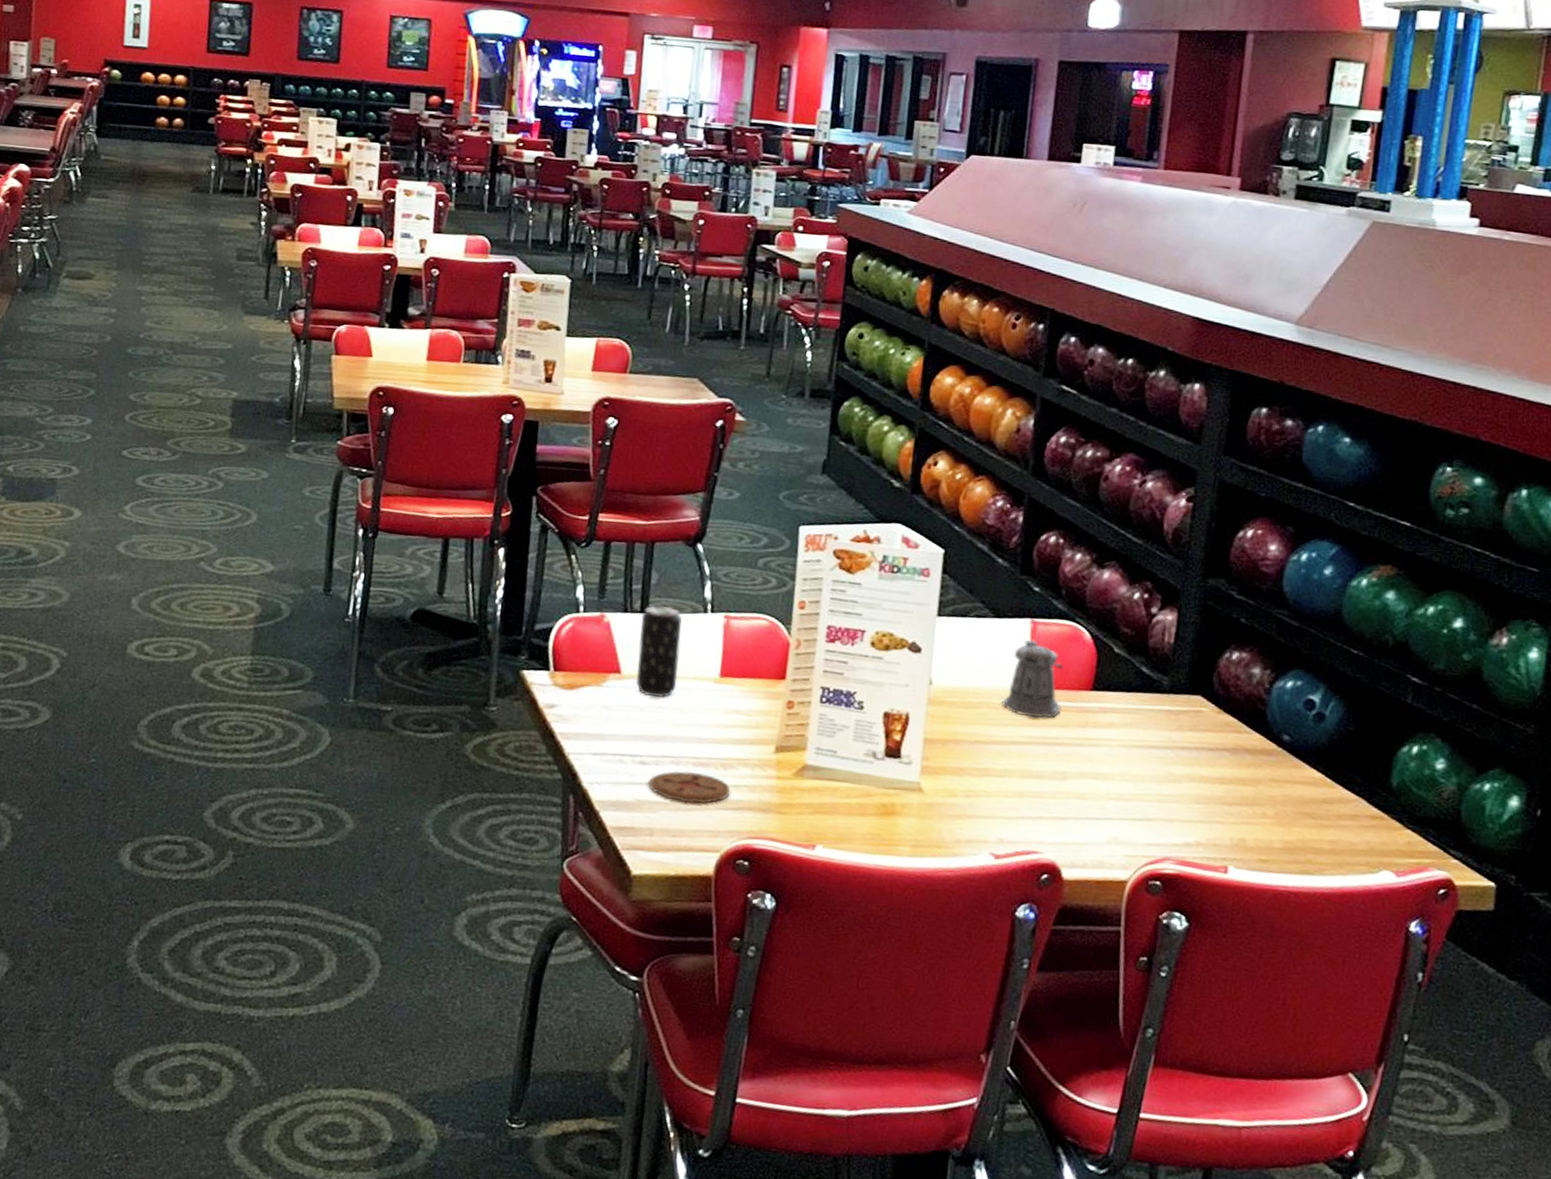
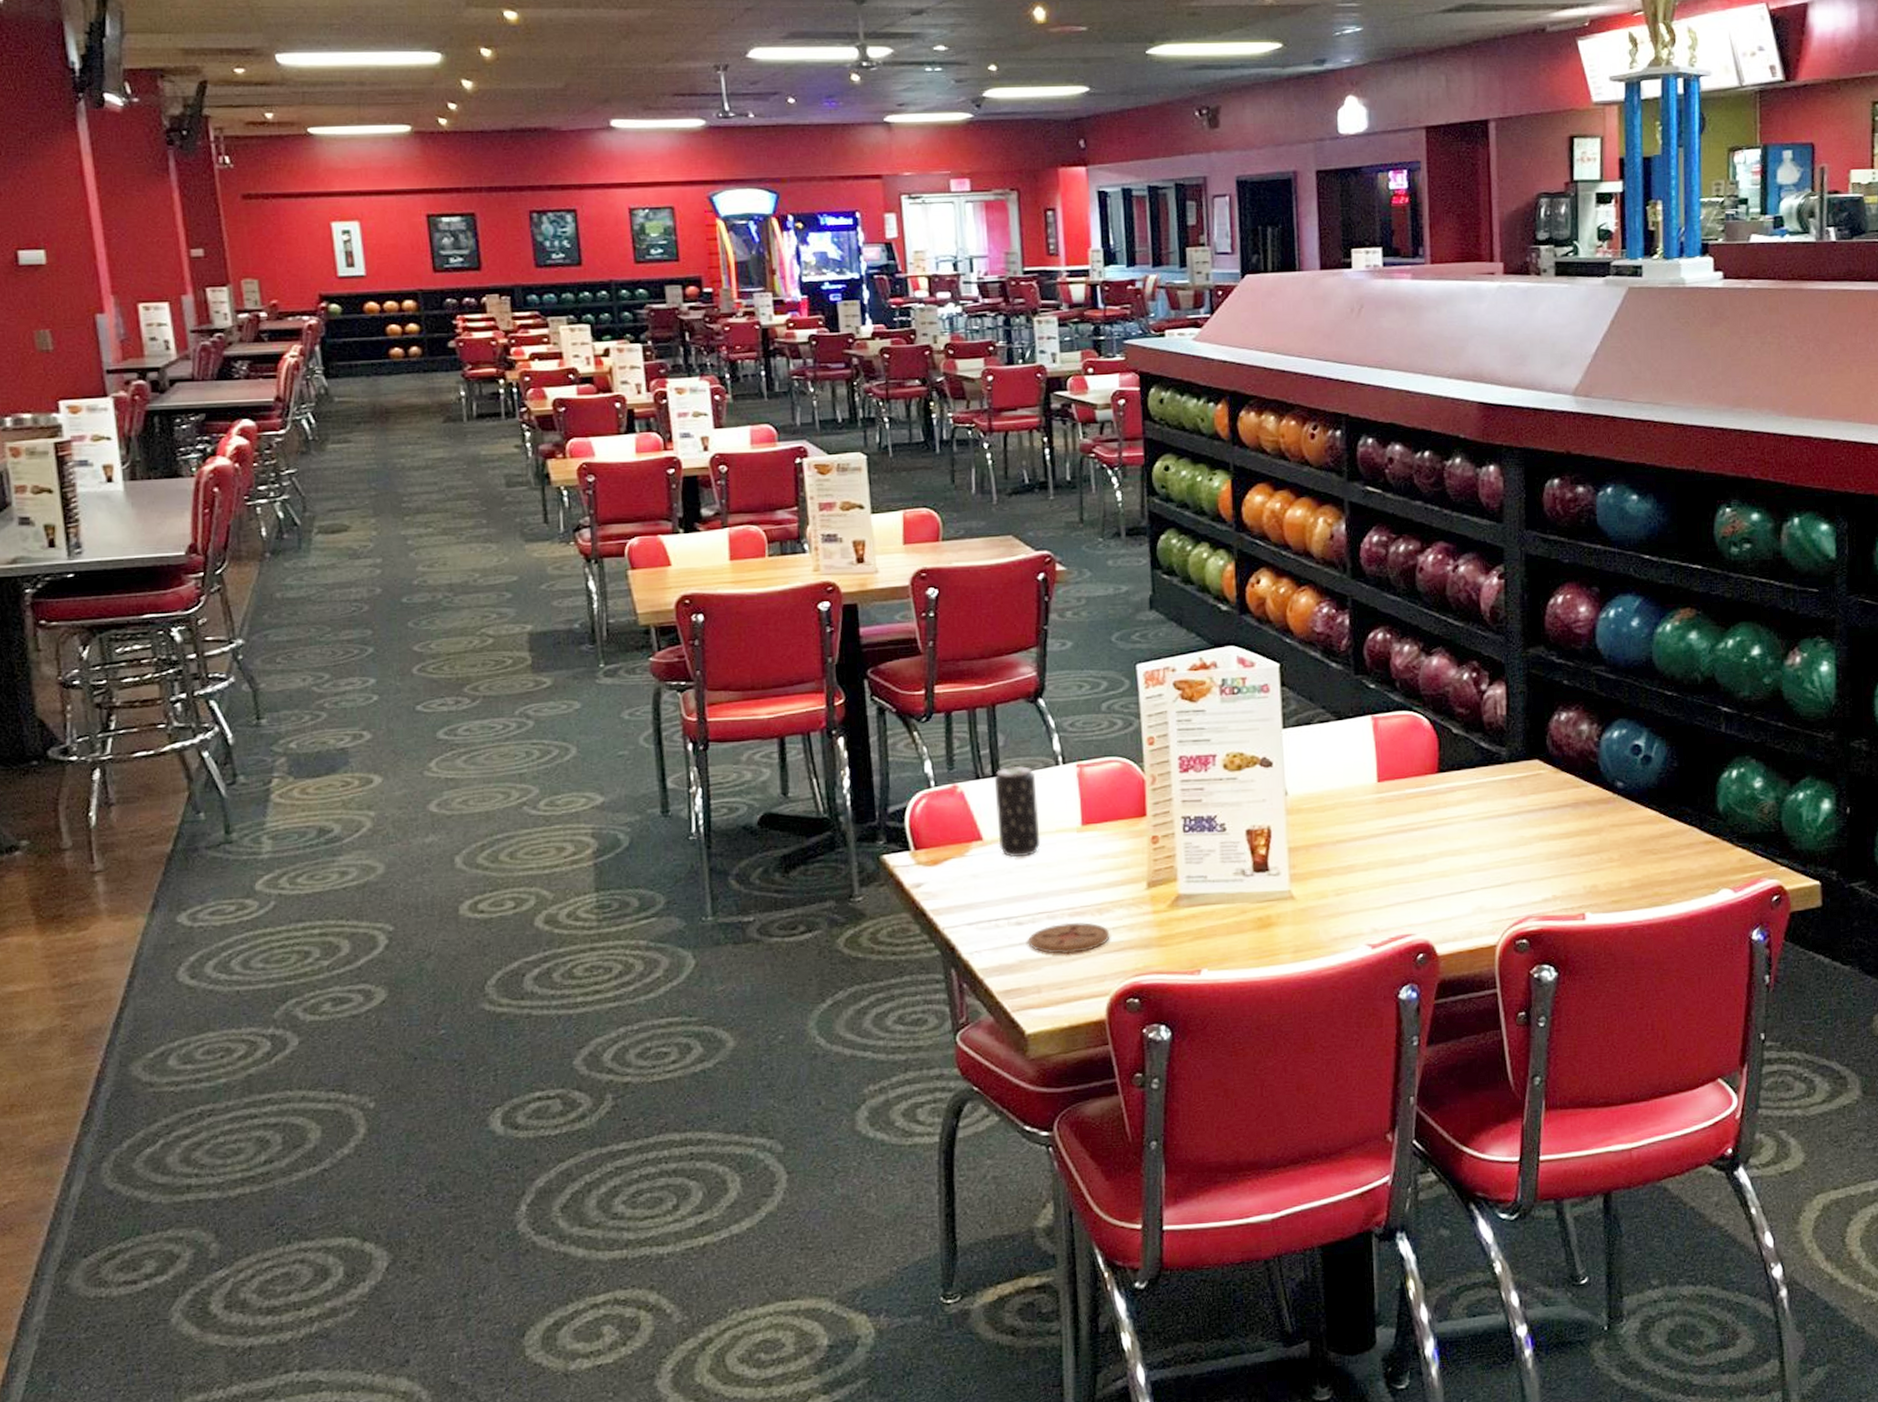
pepper shaker: present [1002,639,1064,719] -> none [1356,735,1412,809]

